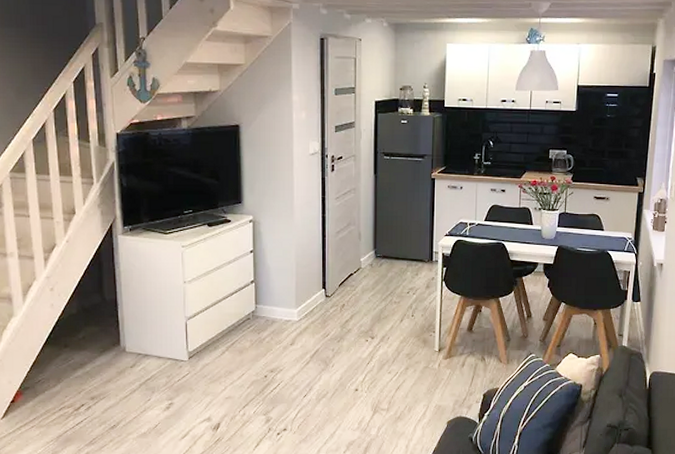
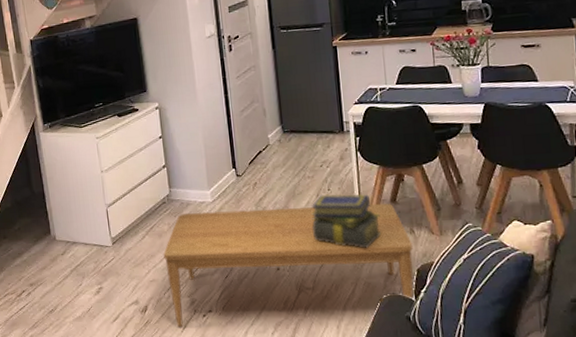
coffee table: none [242,330,482,446] -> present [163,203,414,328]
stack of books: none [394,320,456,373] -> present [311,194,382,248]

